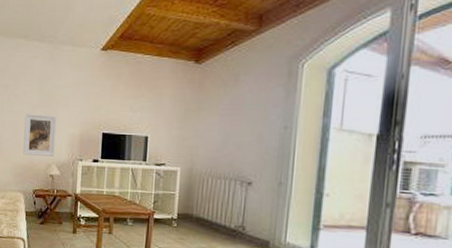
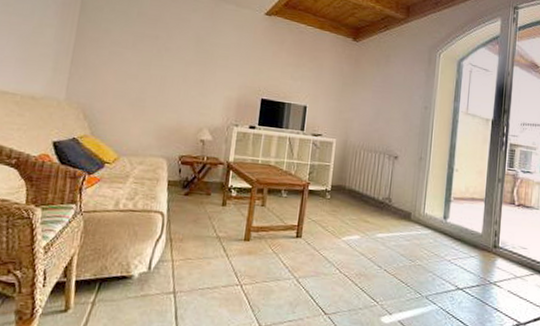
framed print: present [23,113,57,156] -> none [170,69,213,120]

